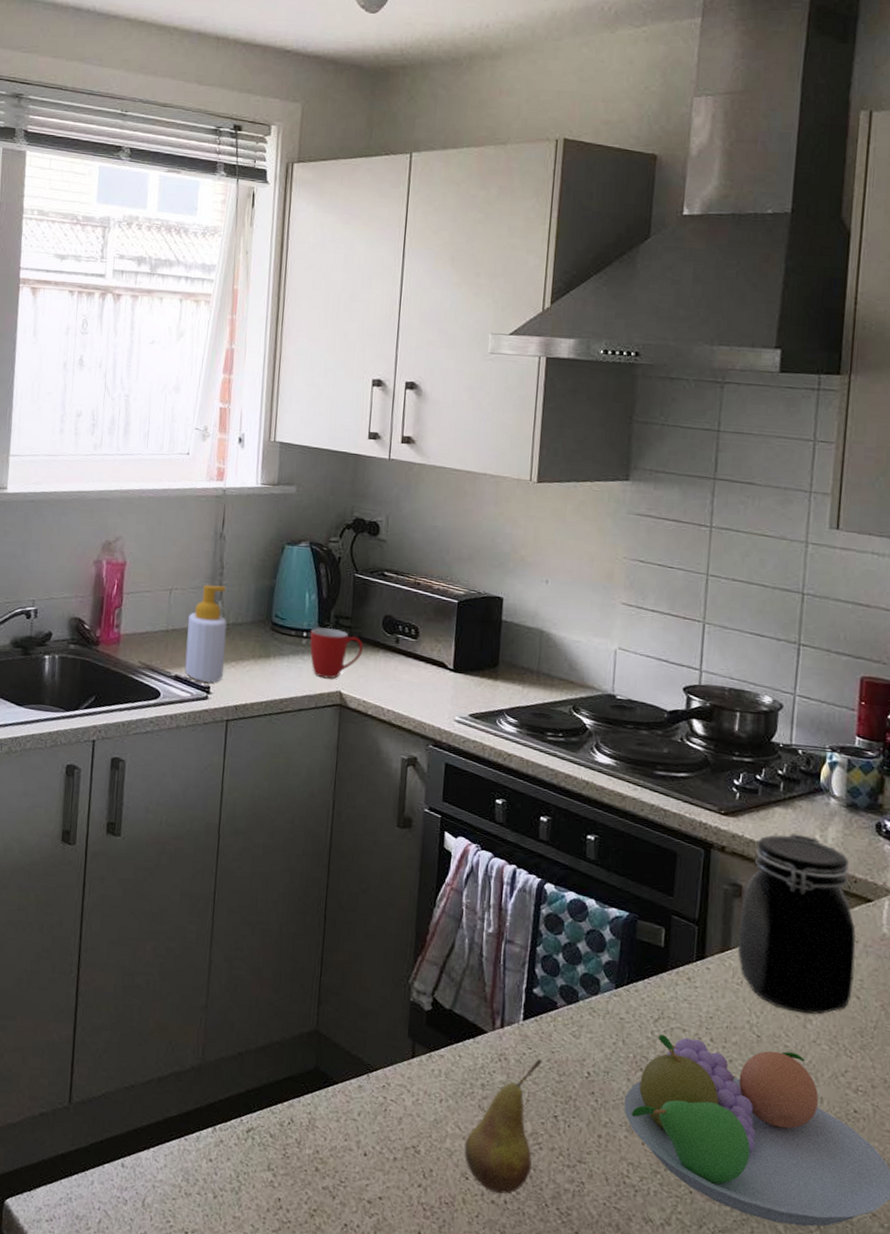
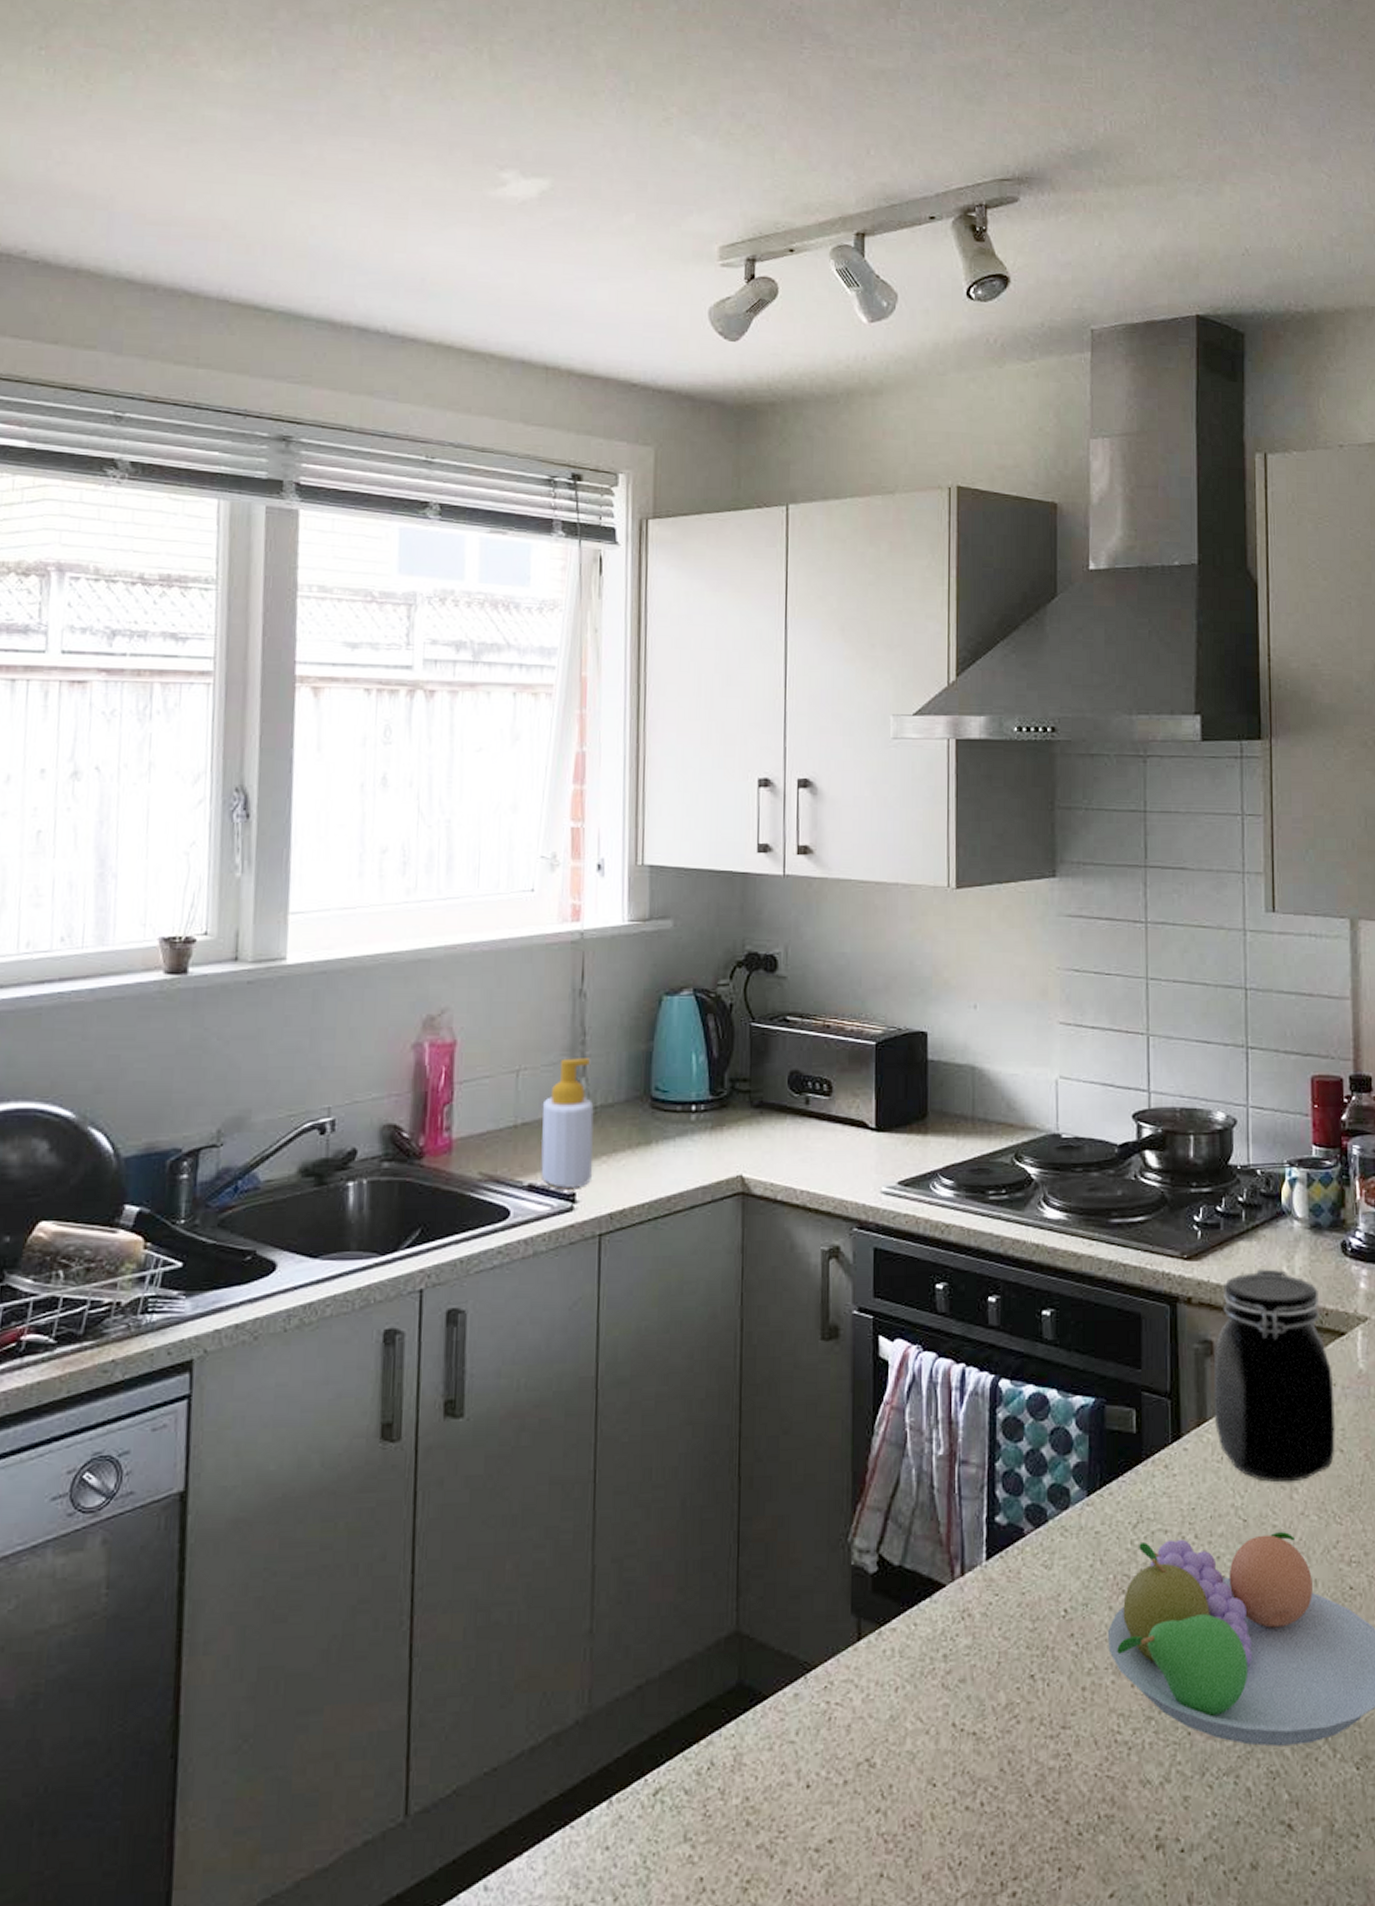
mug: present [309,627,364,679] -> none [699,1095,767,1161]
fruit: present [464,1059,542,1194] -> none [928,1606,1012,1796]

